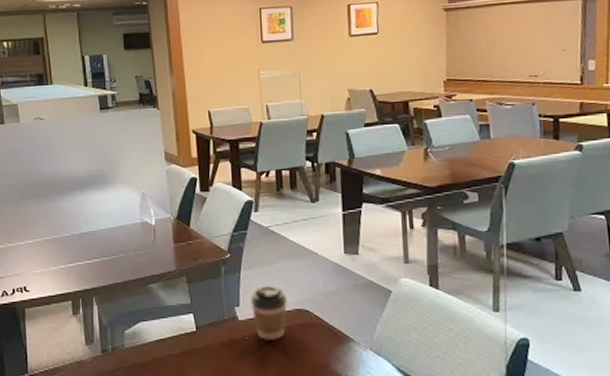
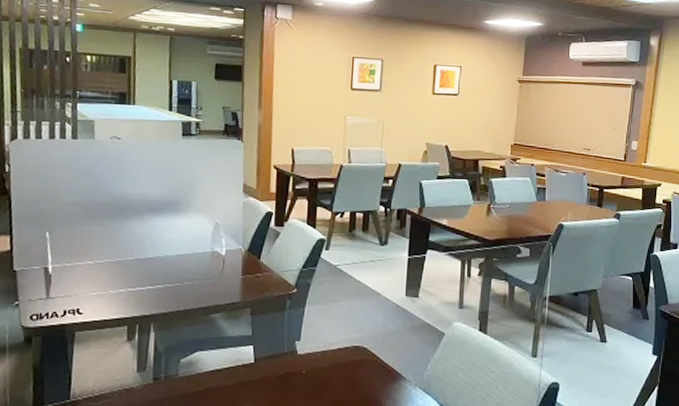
coffee cup: present [250,285,287,340] -> none [311,321,347,375]

